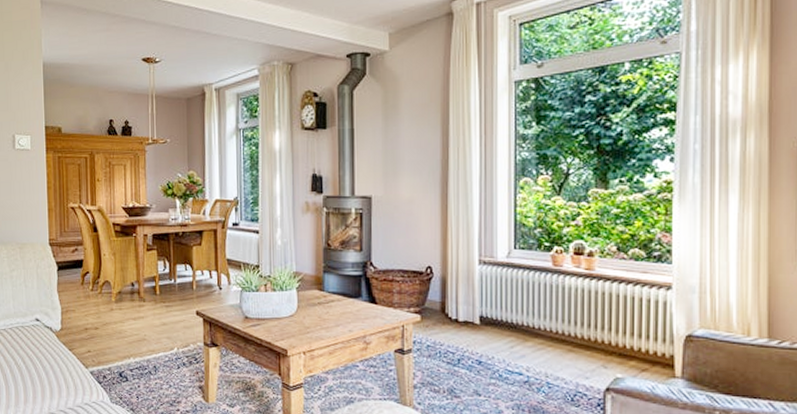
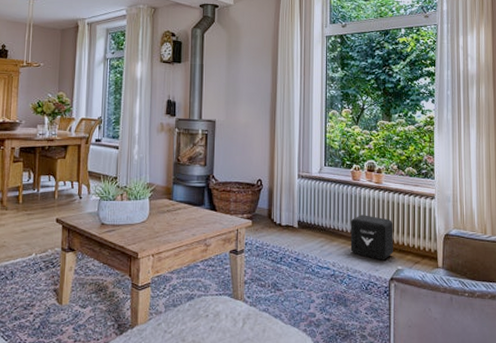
air purifier: none [550,309,610,366] -> present [350,215,393,261]

